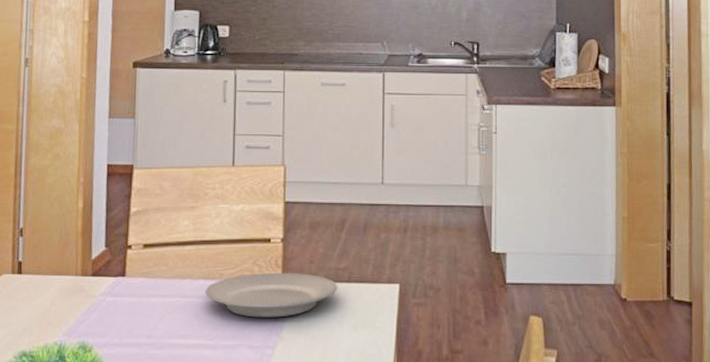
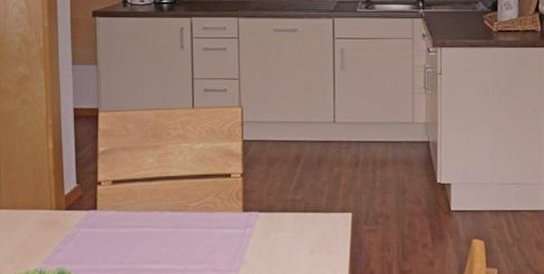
plate: present [205,272,338,318] -> none [171,204,295,245]

